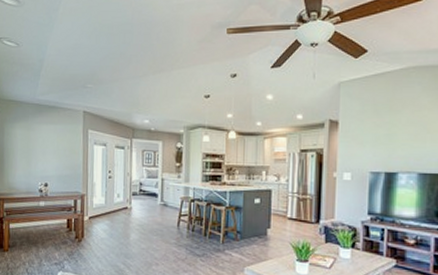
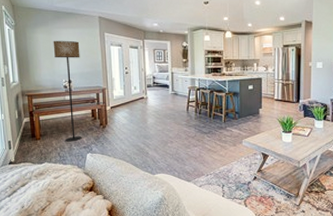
floor lamp: none [31,137,60,256] -> present [53,40,82,142]

